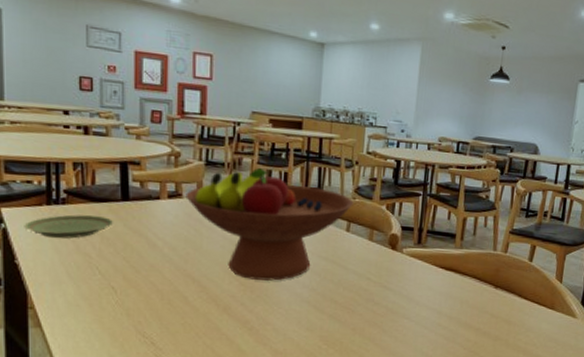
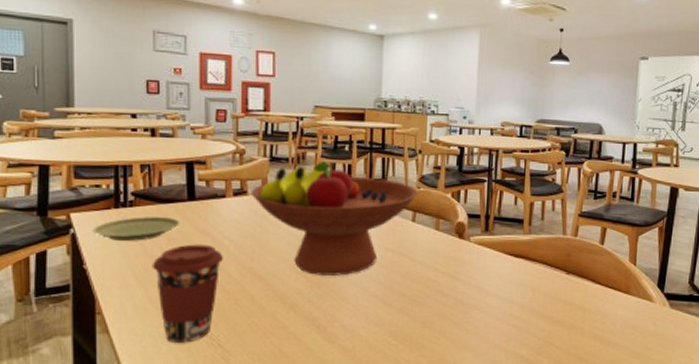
coffee cup: none [84,244,158,340] -> present [152,244,224,344]

